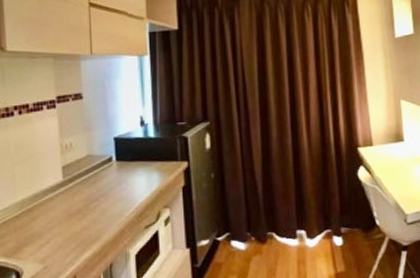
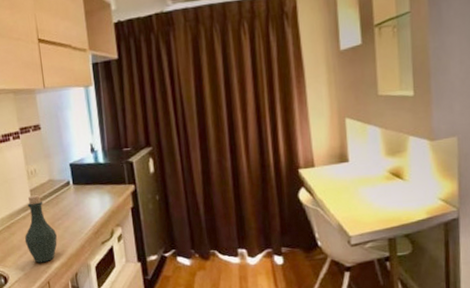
bottle: none [49,172,91,254] -> present [24,195,57,263]

